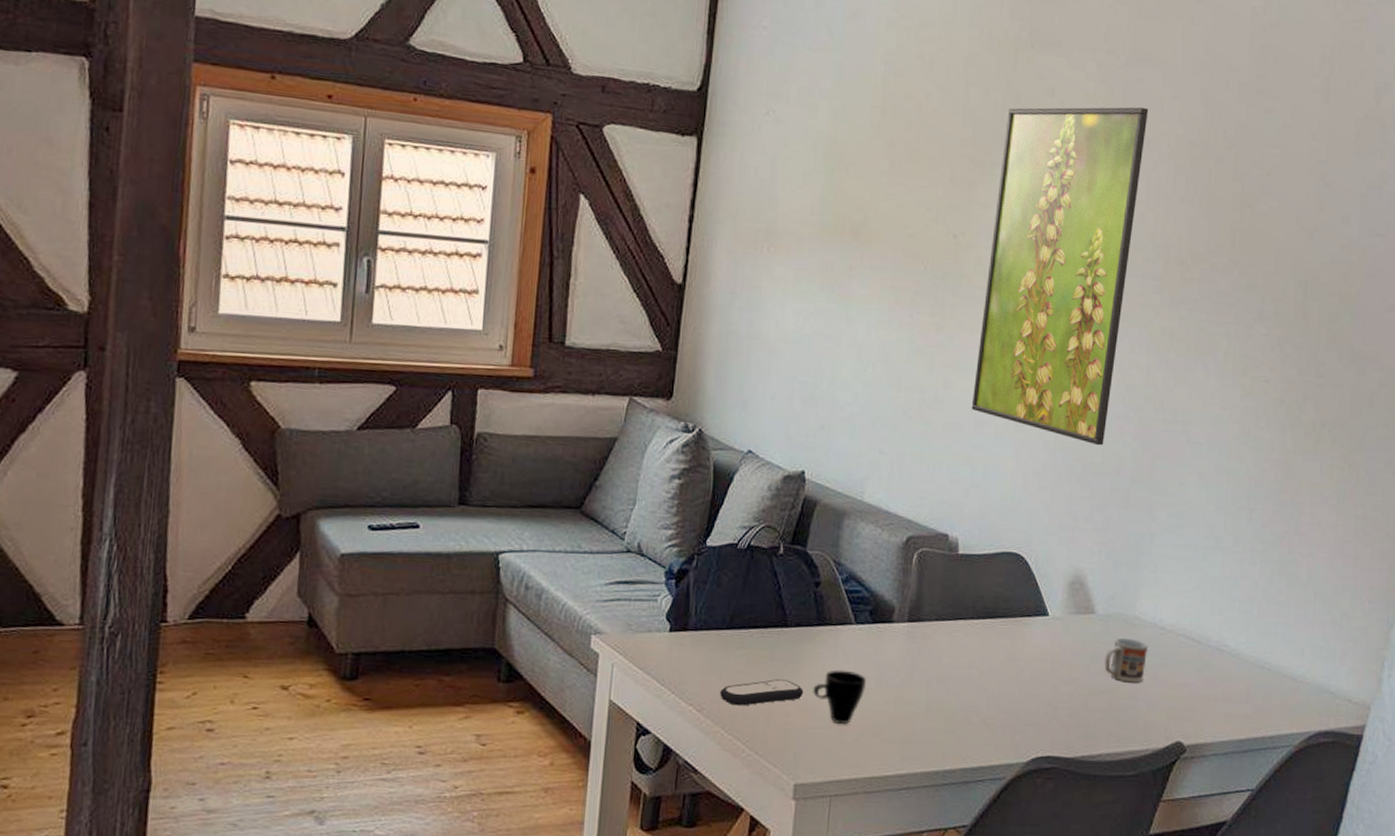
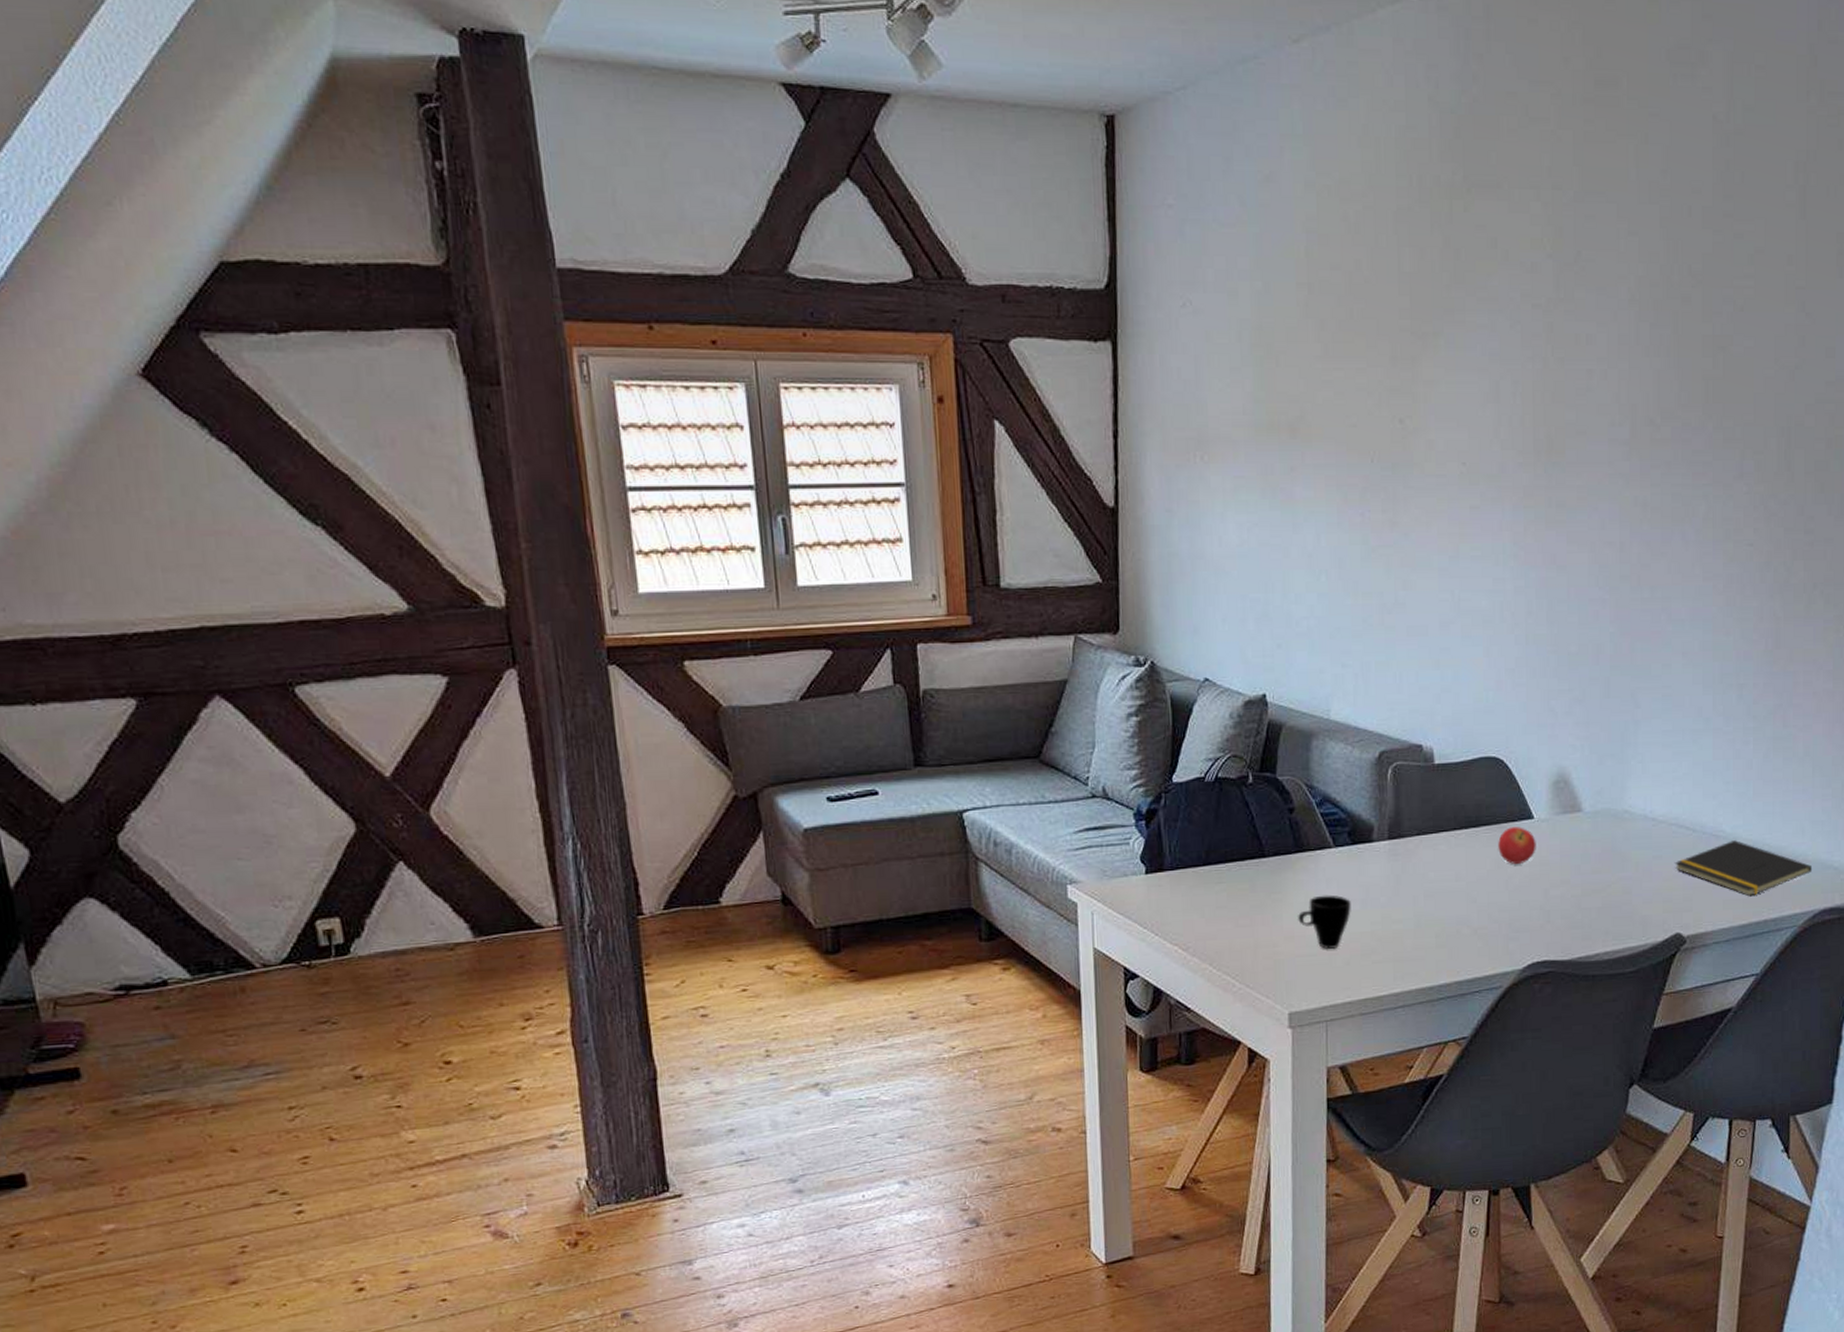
remote control: present [720,679,804,706] -> none [1204,910,1289,941]
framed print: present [971,107,1149,446] -> none [1434,248,1604,634]
fruit: none [1012,622,1049,659] -> present [1498,827,1536,865]
cup: present [1104,637,1149,683] -> none [1595,833,1641,879]
notepad: none [1180,656,1310,712] -> present [1675,840,1813,897]

